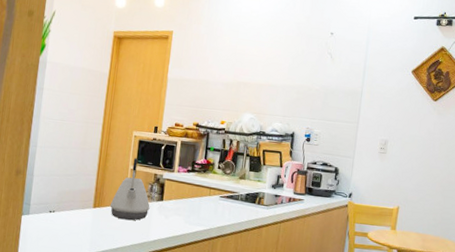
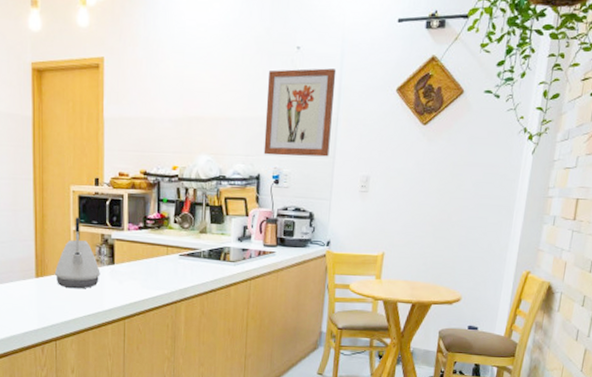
wall art: none [298,49,363,122] -> present [263,68,337,157]

